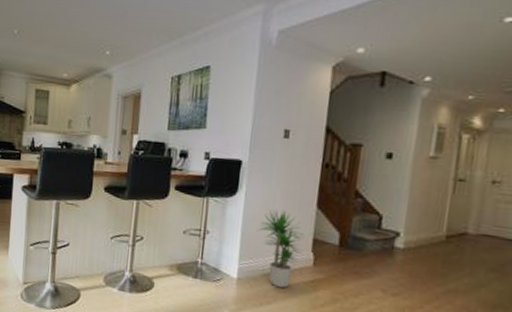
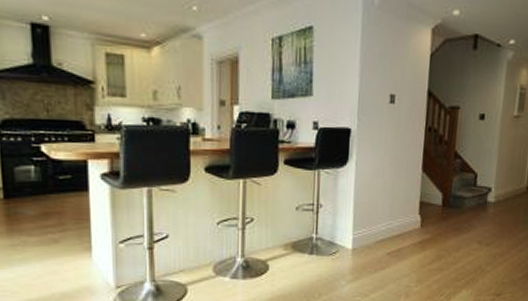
potted plant: present [258,210,304,288] -> none [370,176,412,251]

